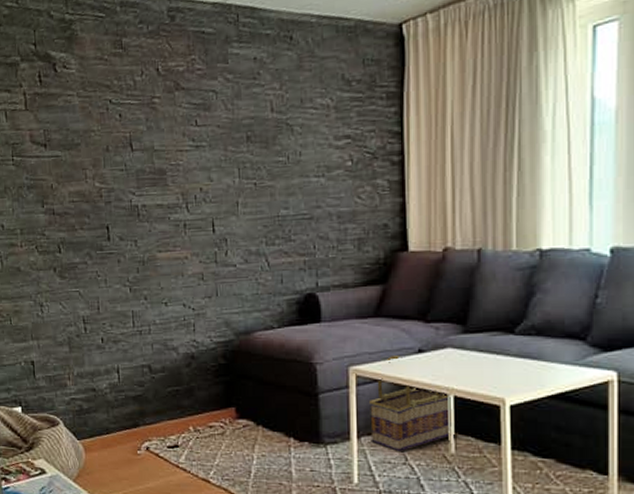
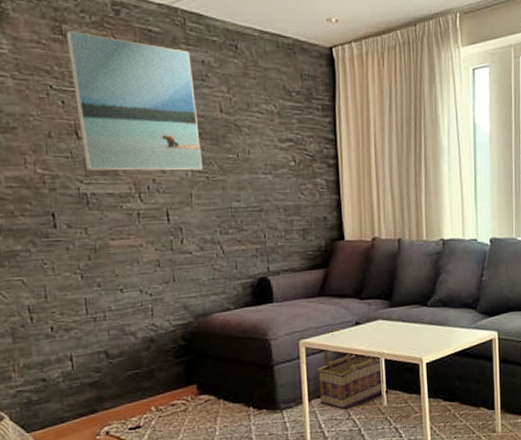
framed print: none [125,43,250,182] -> present [66,30,203,171]

